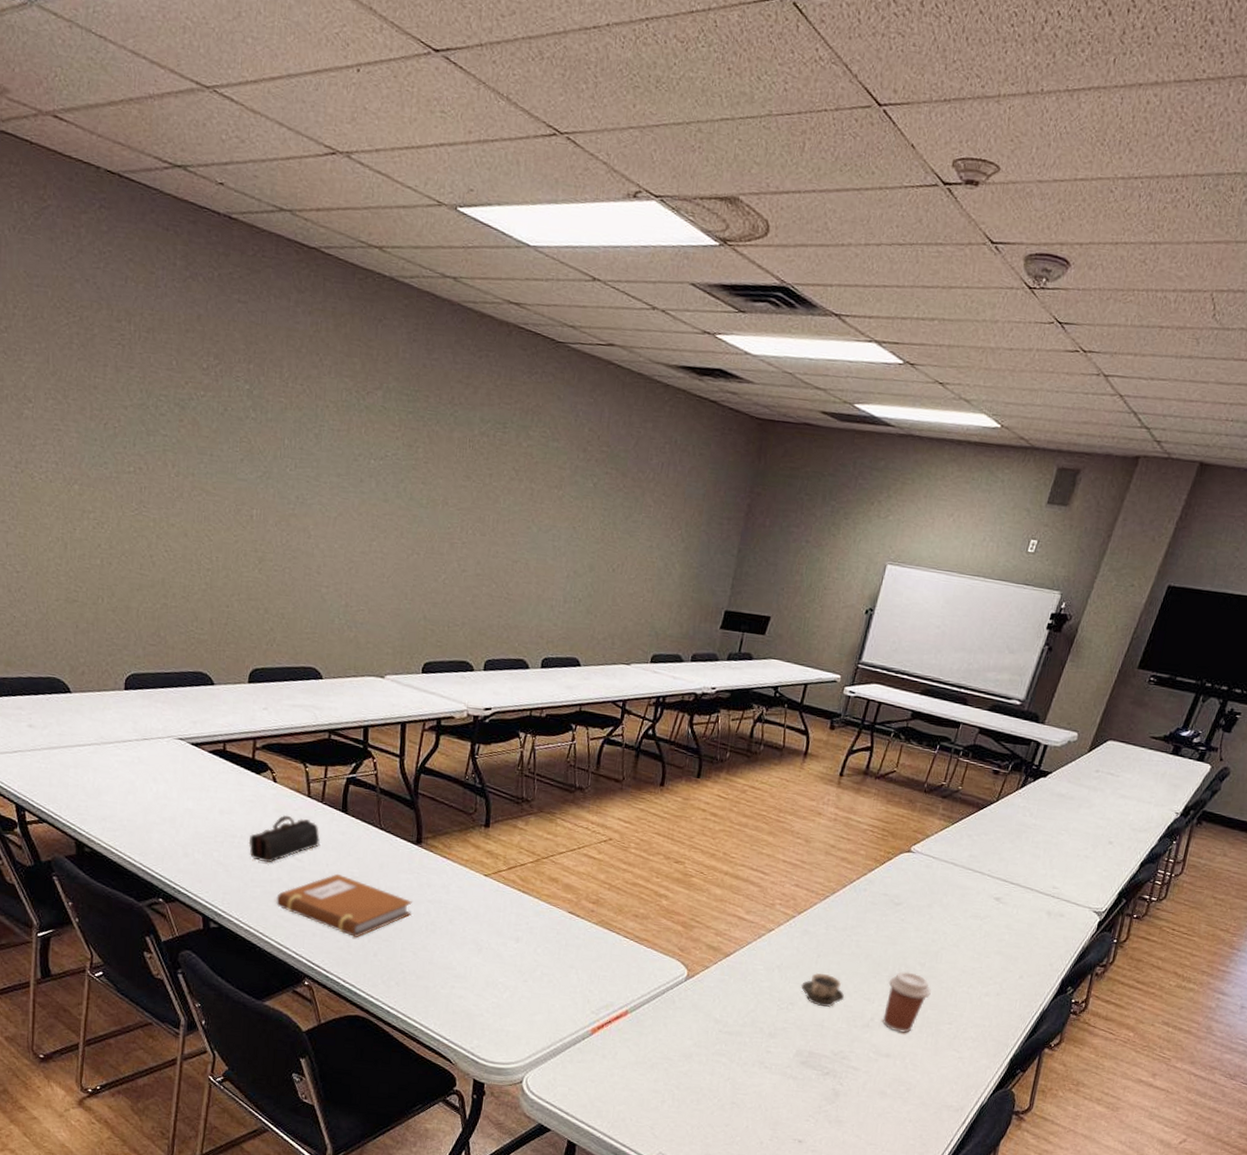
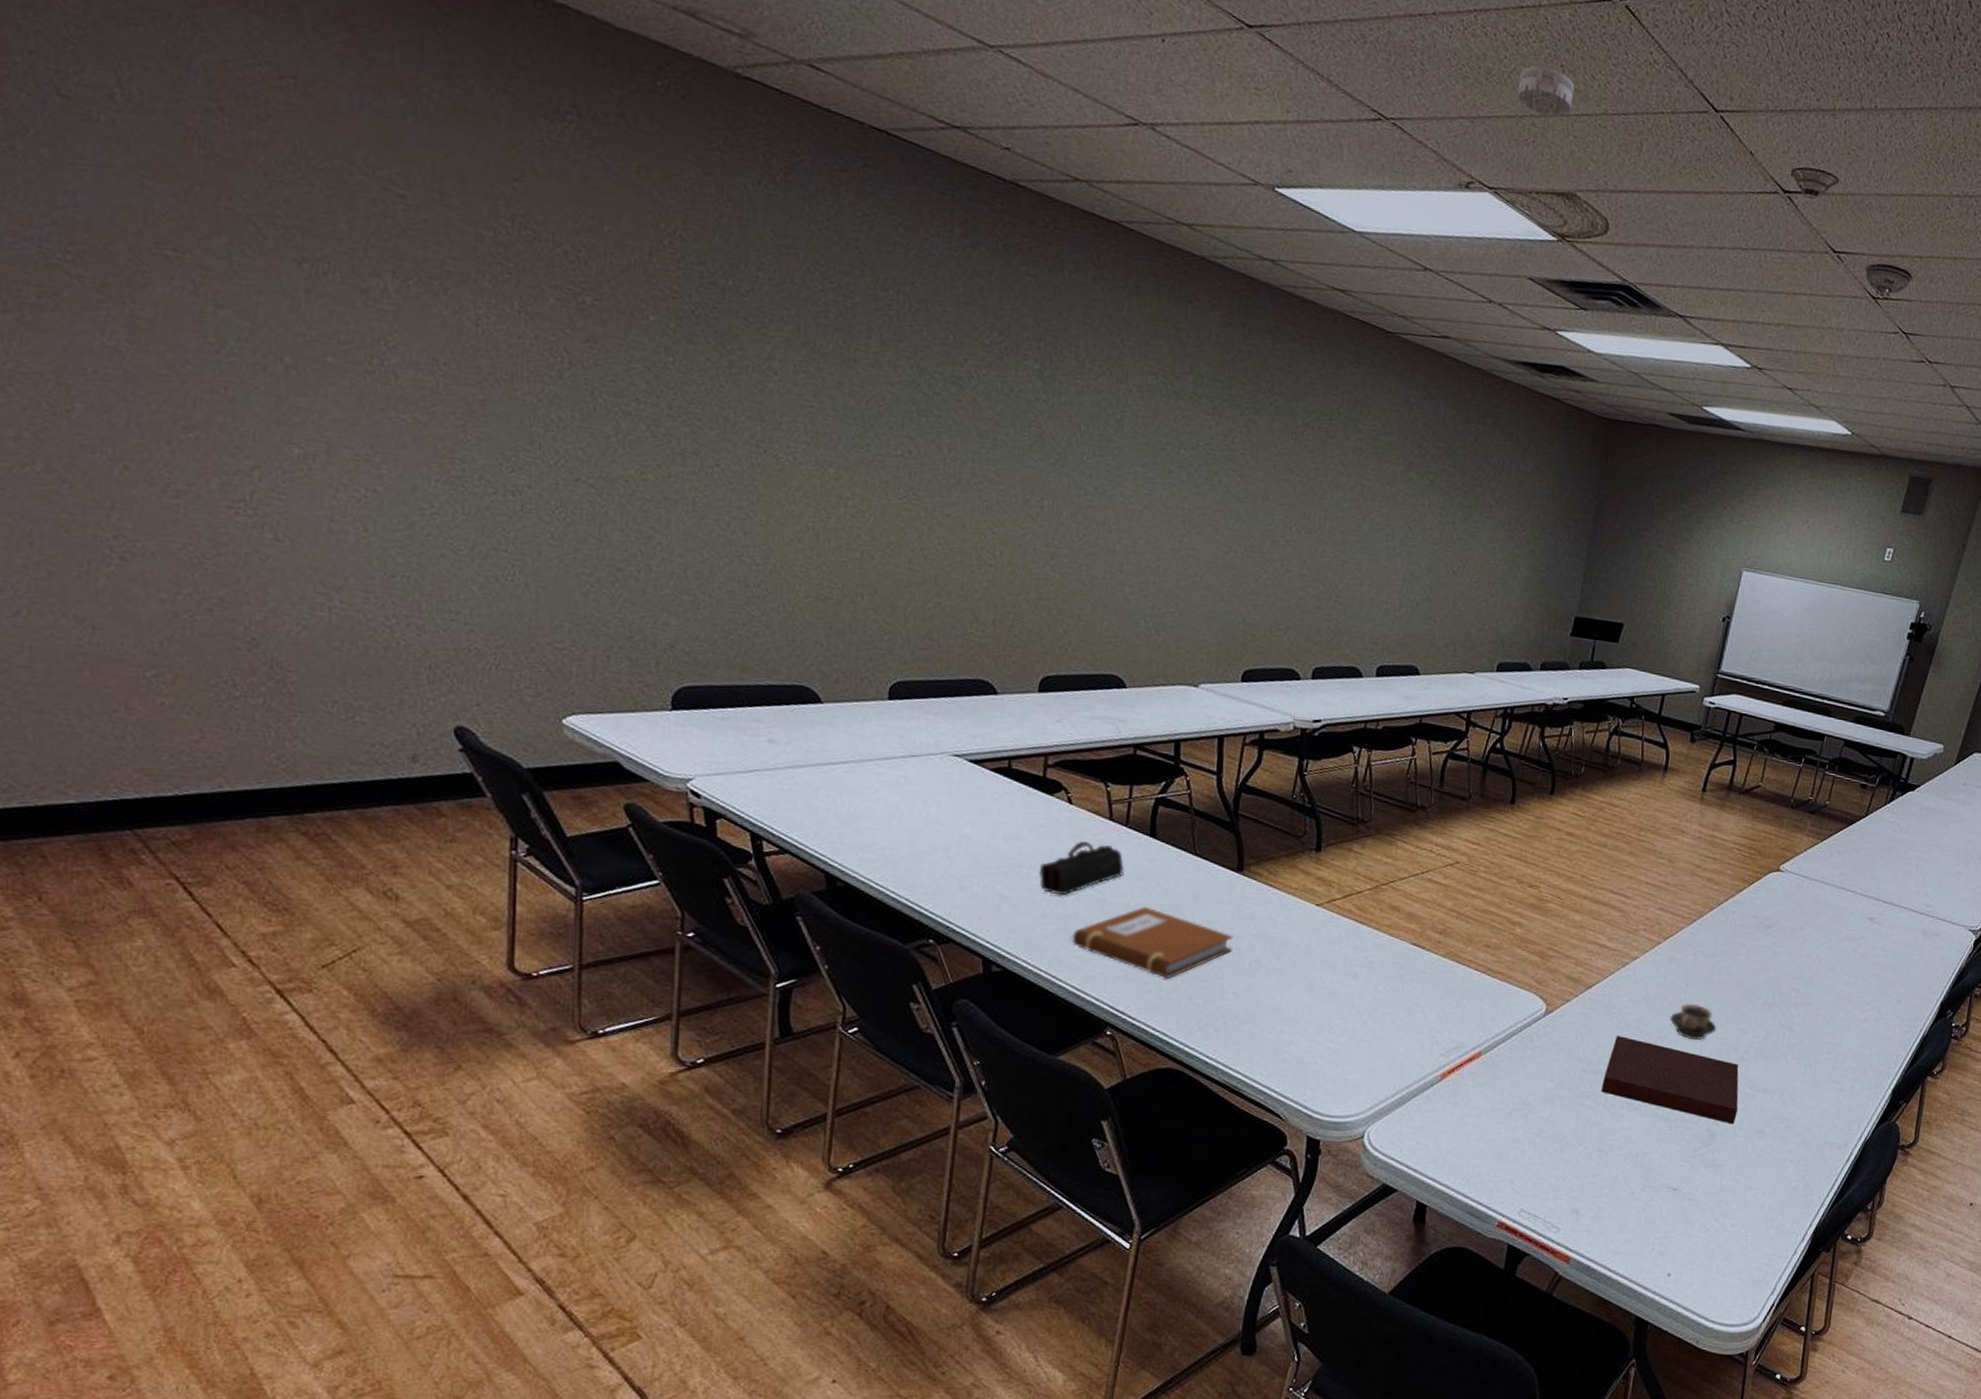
smoke detector: none [684,70,741,122] -> present [1517,65,1575,118]
notebook: none [736,1000,864,1086] -> present [1601,1036,1739,1125]
coffee cup: present [882,971,931,1033] -> none [1757,999,1807,1065]

